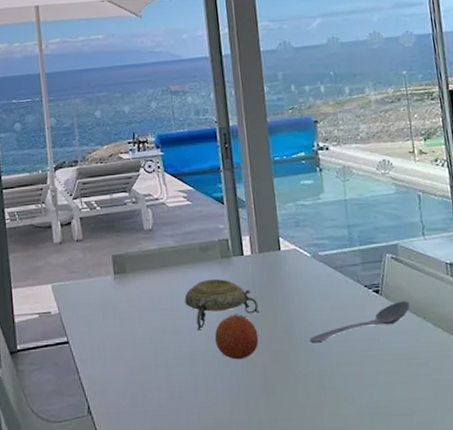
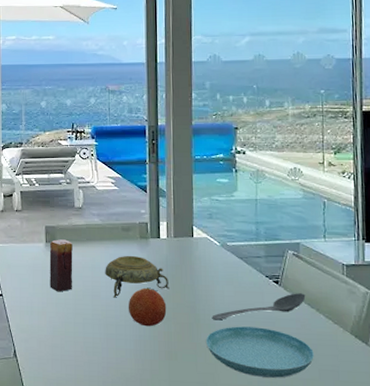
candle: none [118,268,150,331] -> present [49,239,73,292]
saucer: none [305,345,426,403] -> present [205,326,314,378]

